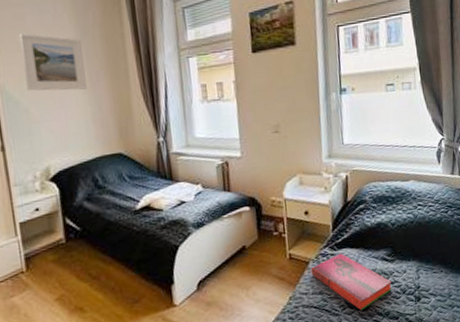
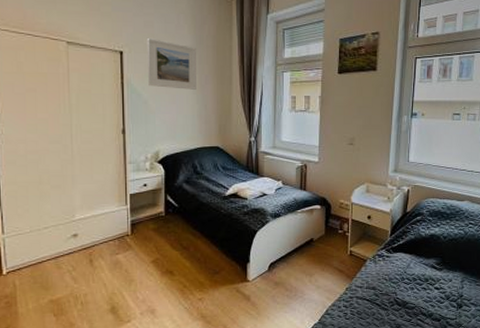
hardback book: present [310,253,392,311] -> none [367,256,437,309]

